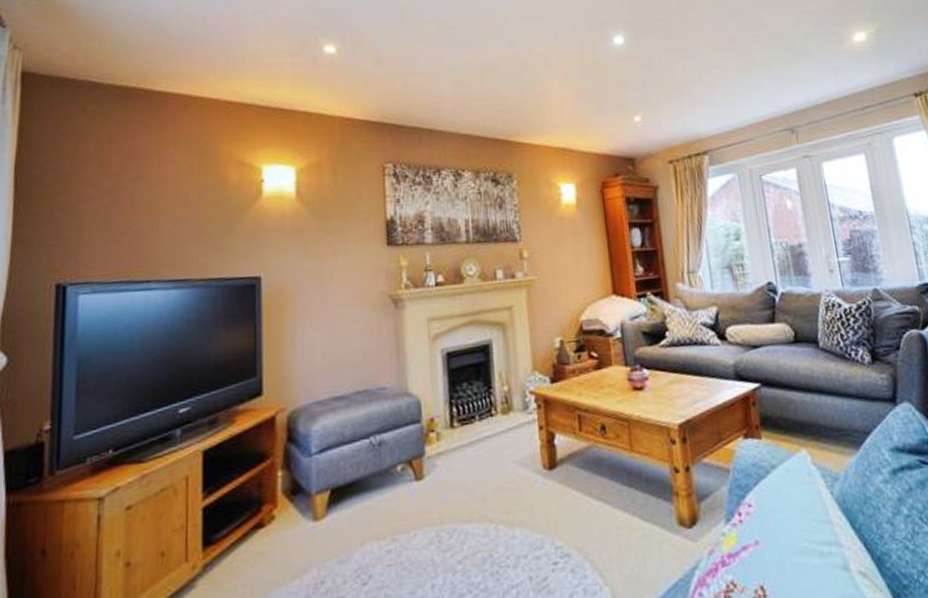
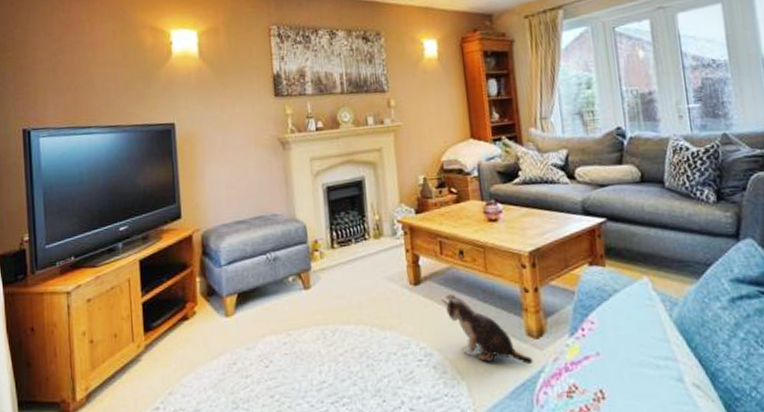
plush toy: none [580,478,686,561] -> present [441,293,533,364]

